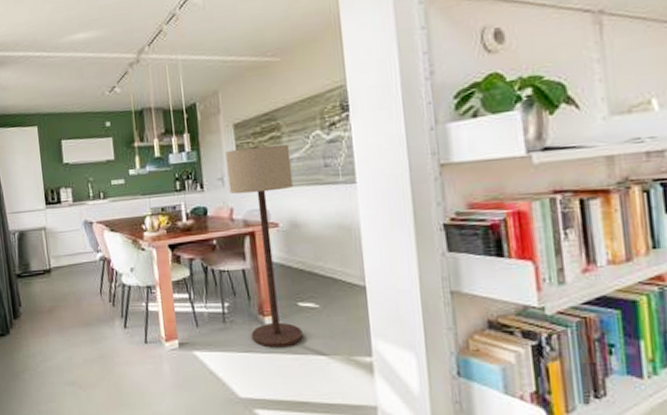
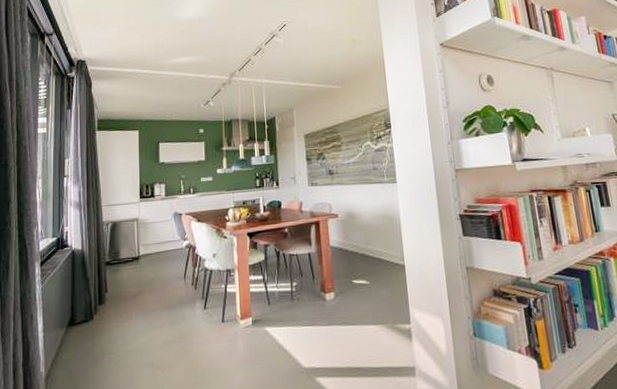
floor lamp: present [225,144,303,348] -> none [297,151,357,321]

